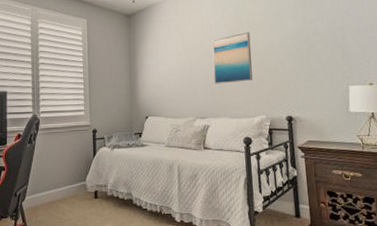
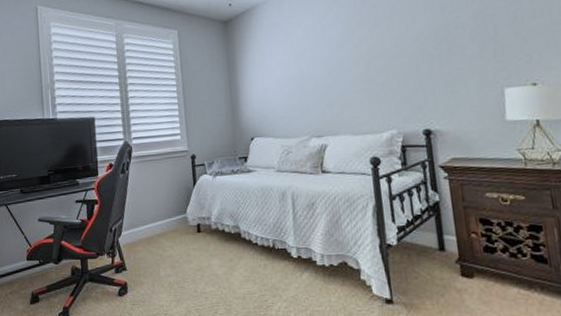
wall art: present [212,32,253,84] -> none [326,30,379,96]

